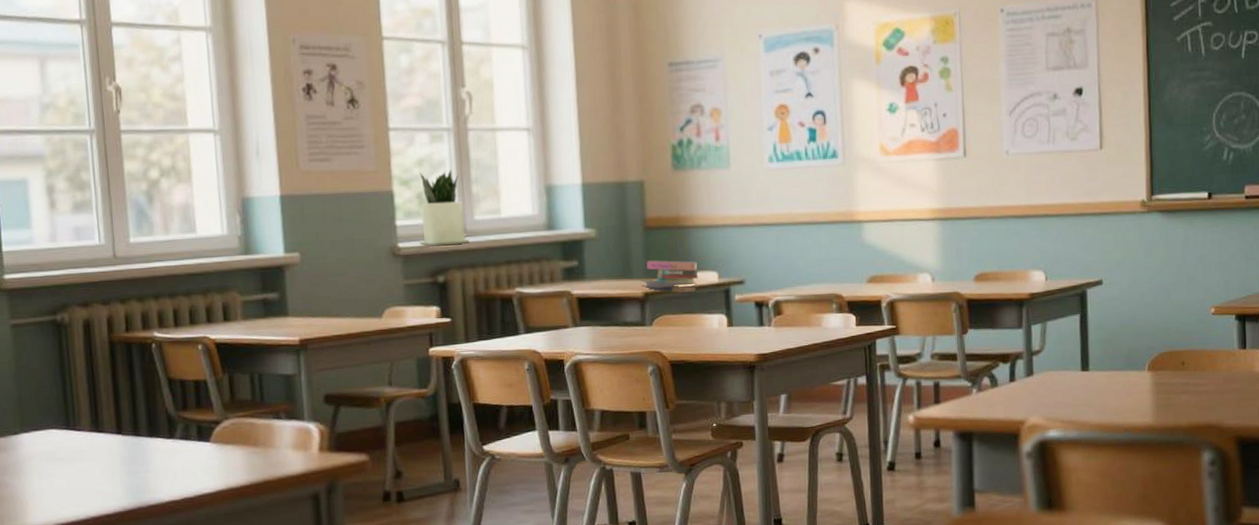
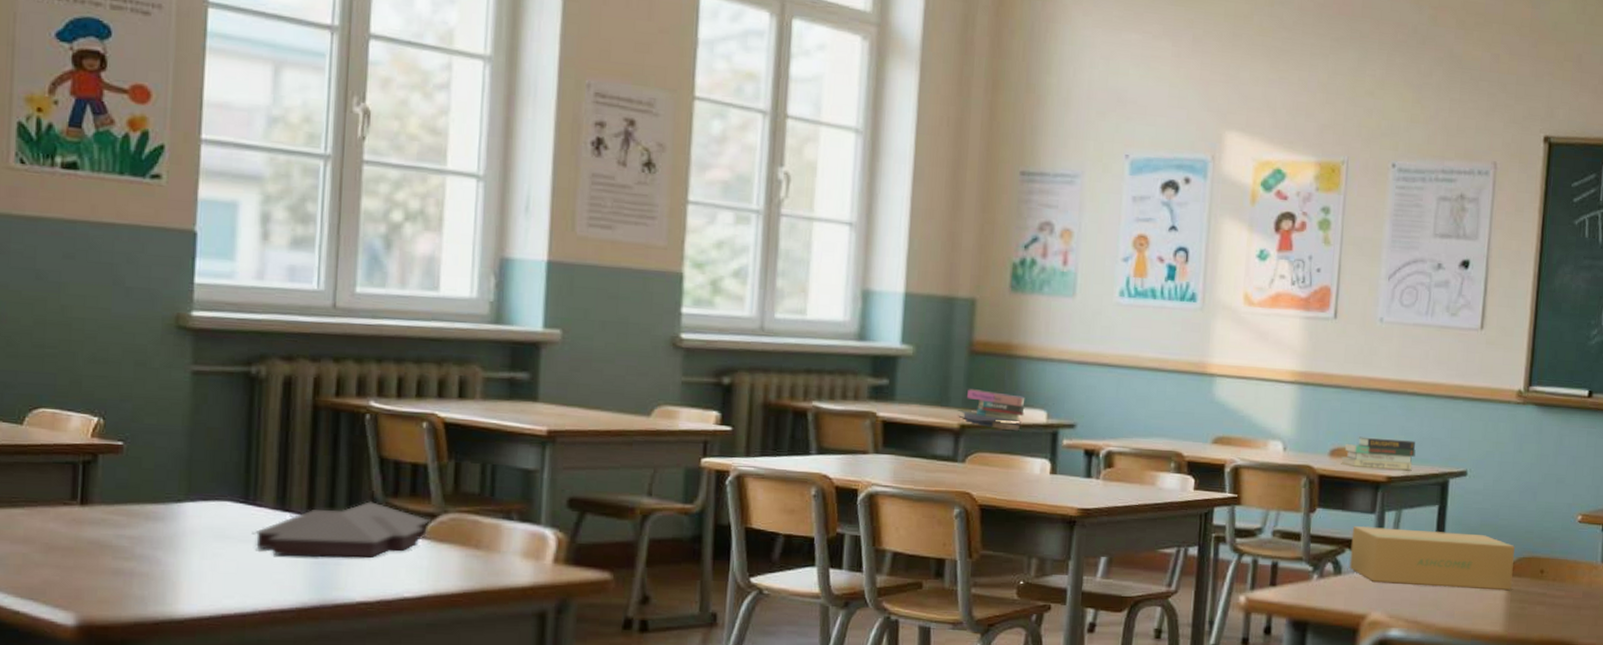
papers: none [76,416,217,469] -> present [252,501,432,558]
planter: present [420,169,470,247] -> none [707,255,766,345]
books: none [985,258,1053,289] -> present [1341,436,1416,470]
box: none [1003,336,1156,390] -> present [1349,525,1515,590]

